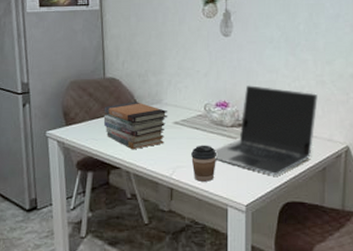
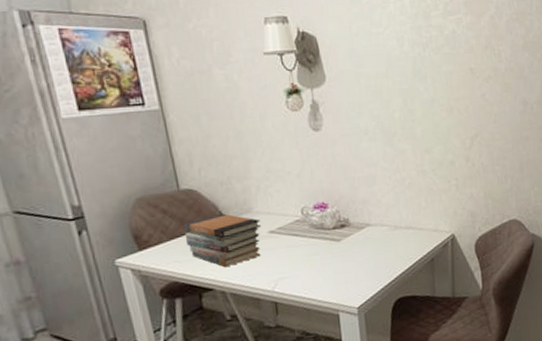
coffee cup: present [191,145,218,182] -> none [293,251,322,291]
laptop: present [214,85,318,175] -> none [317,182,420,273]

